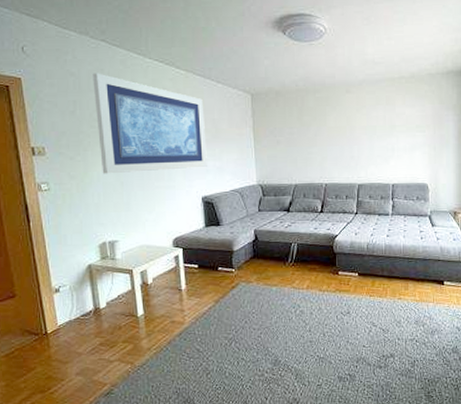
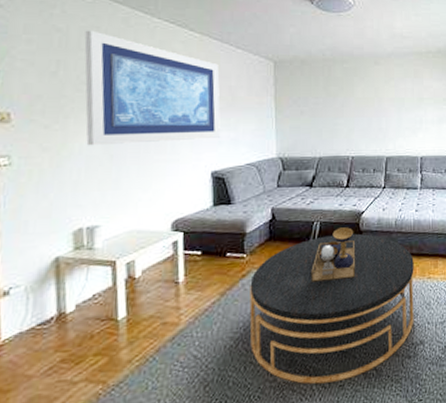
coffee table: none [239,249,385,382] -> present [249,227,414,384]

